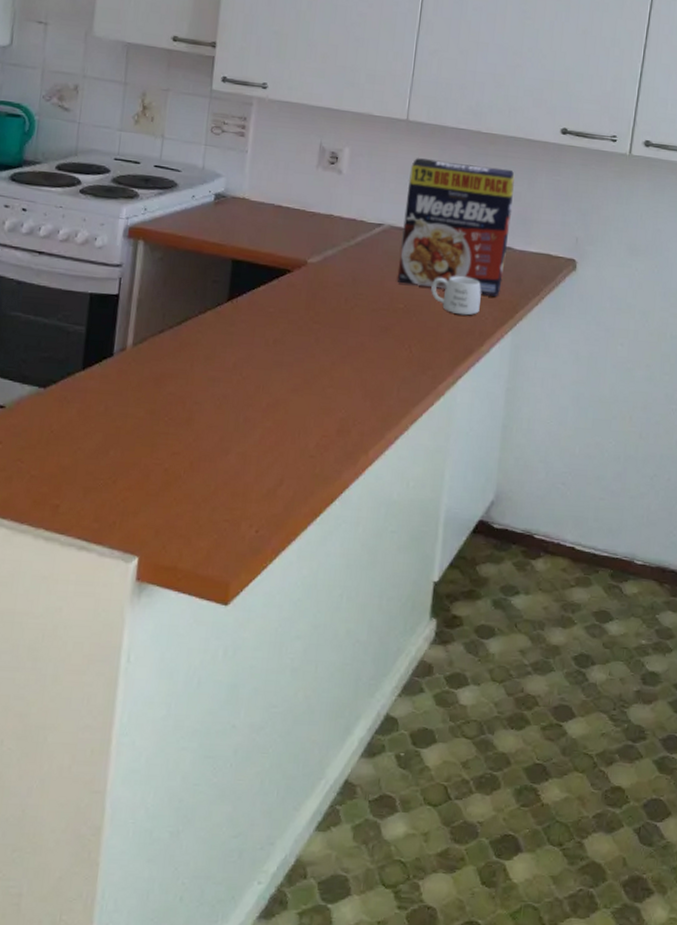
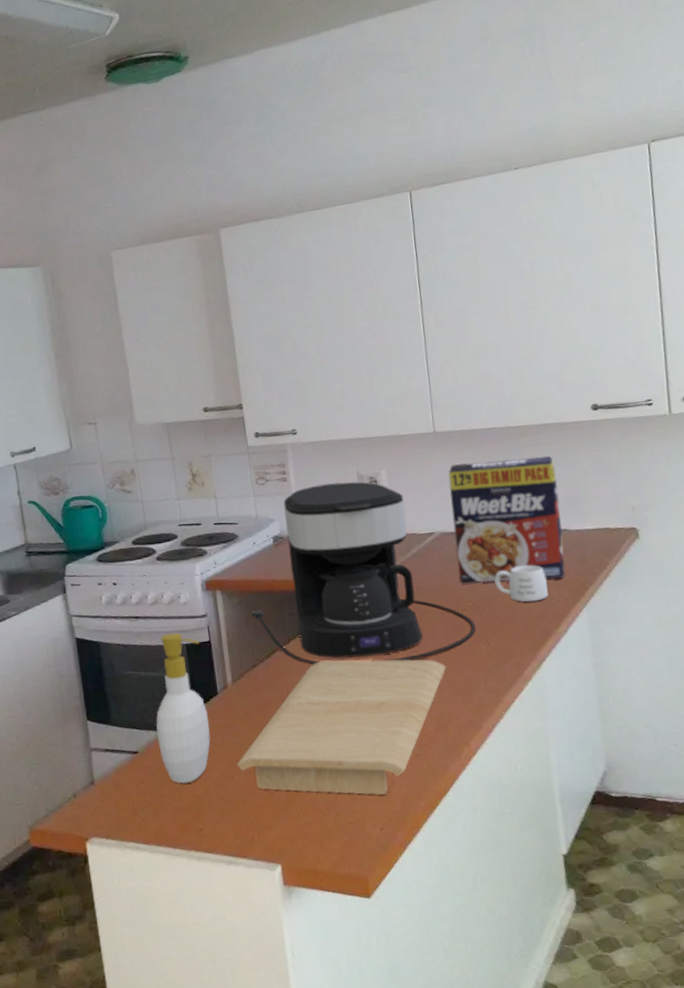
soap bottle: none [30,277,106,451] -> present [156,632,211,784]
cutting board: none [116,338,363,494] -> present [237,659,446,795]
coffee maker: none [171,148,403,355] -> present [251,481,477,665]

